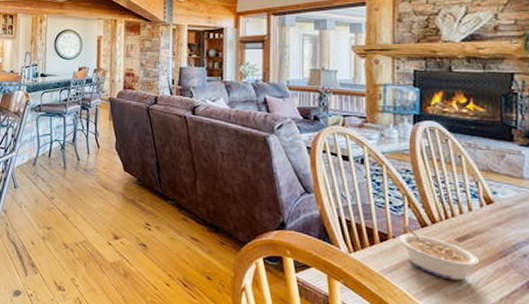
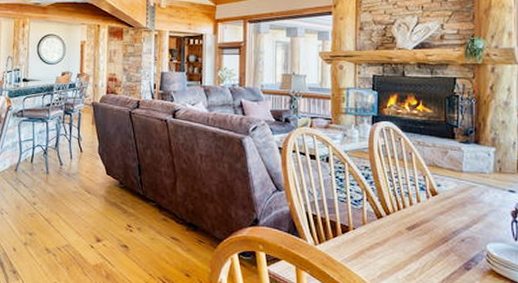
legume: present [399,225,480,281] -> none [359,217,426,266]

